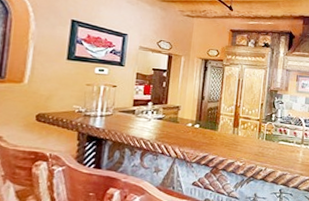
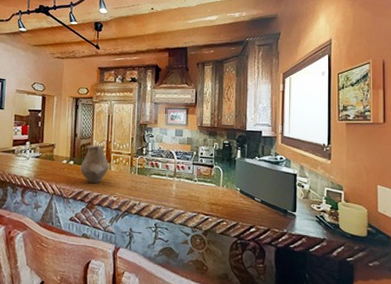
pitcher: none [206,108,237,149] -> present [80,145,109,184]

